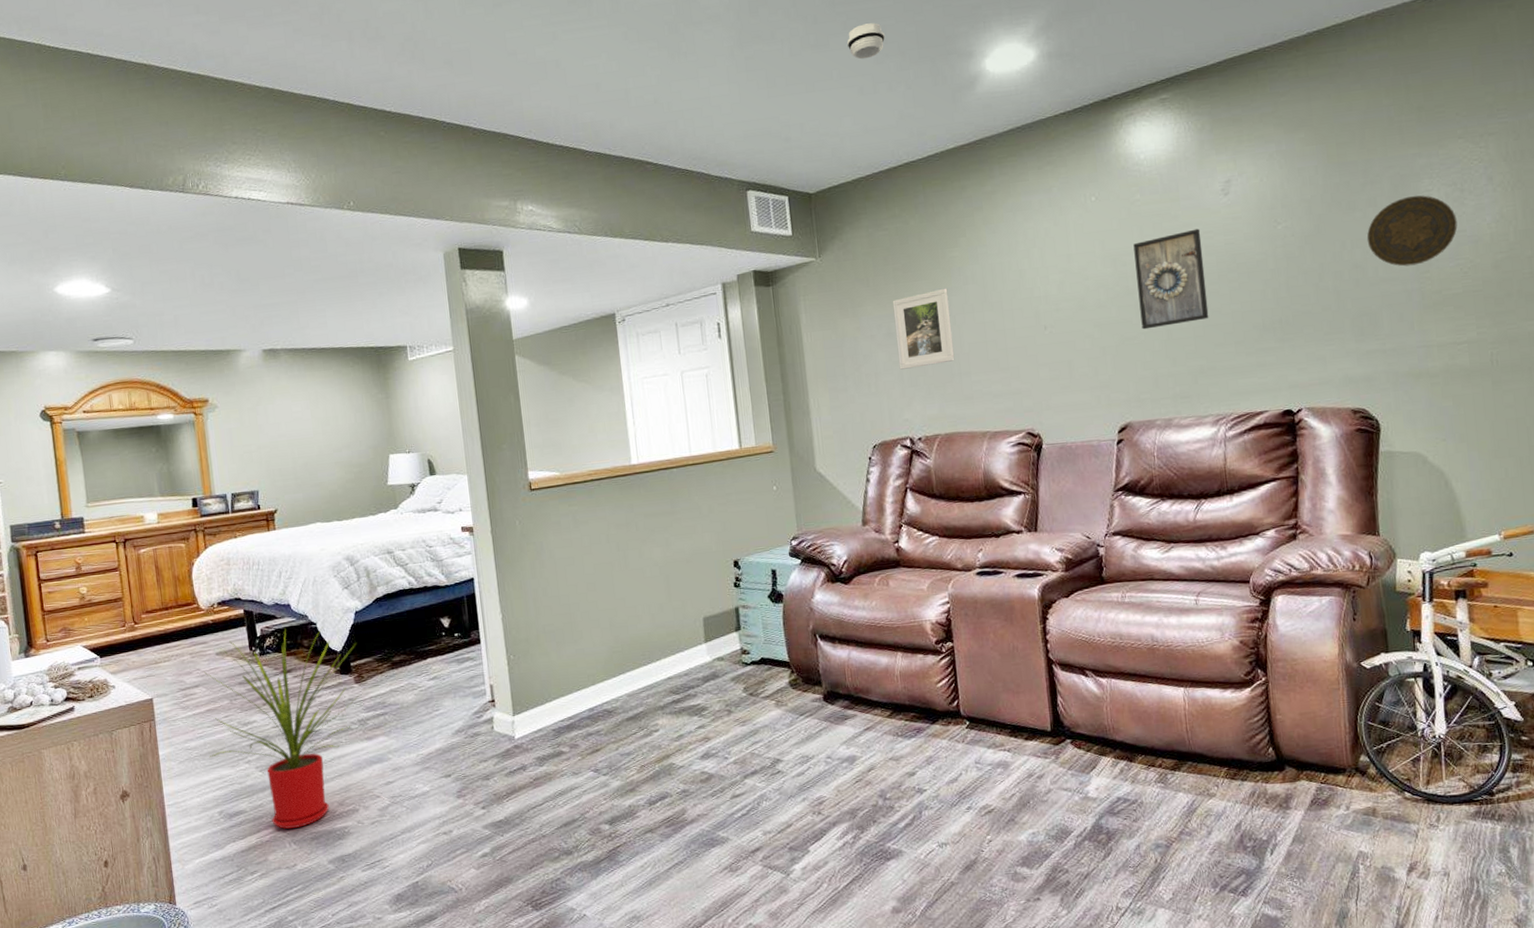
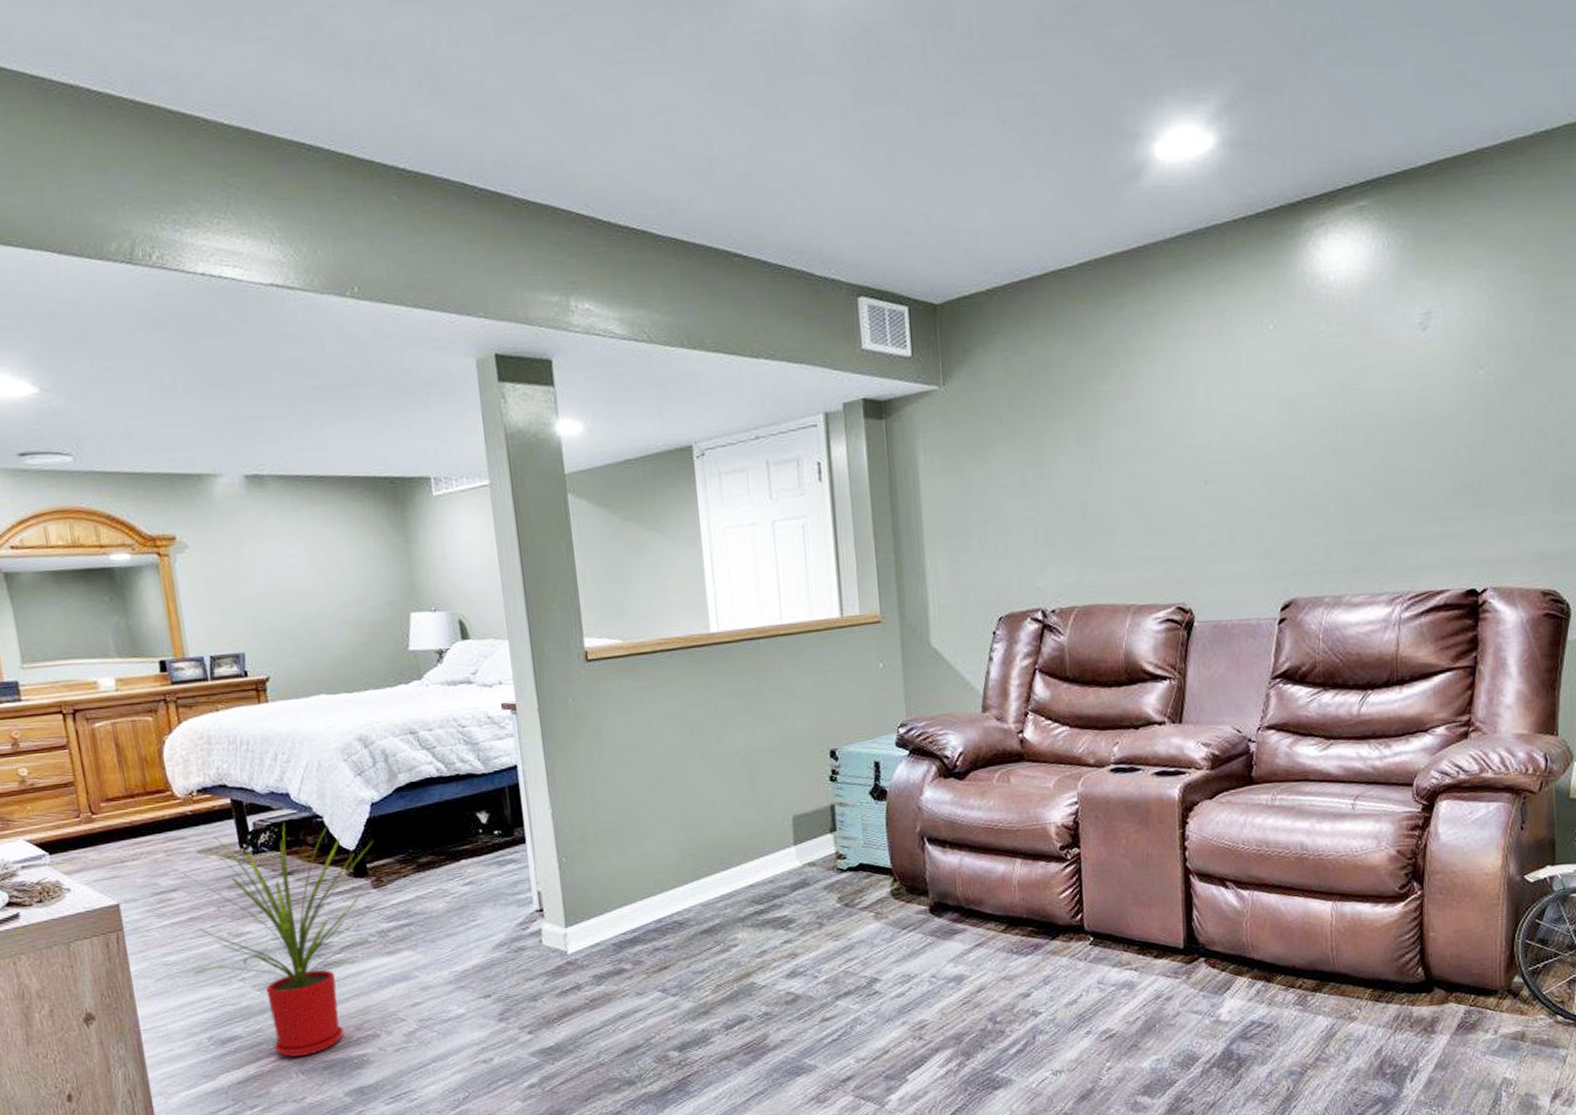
smoke detector: present [847,22,885,60] -> none [988,87,1034,135]
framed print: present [892,288,955,370] -> none [1028,429,1099,527]
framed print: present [1133,228,1209,330] -> none [1314,369,1393,489]

